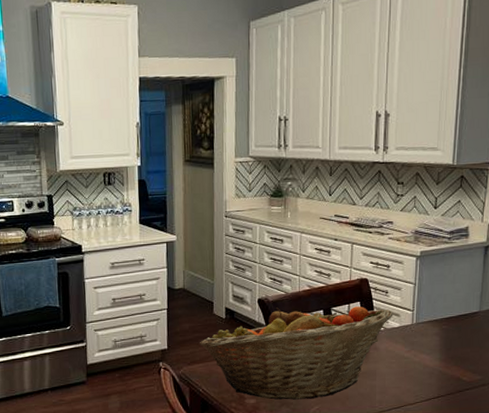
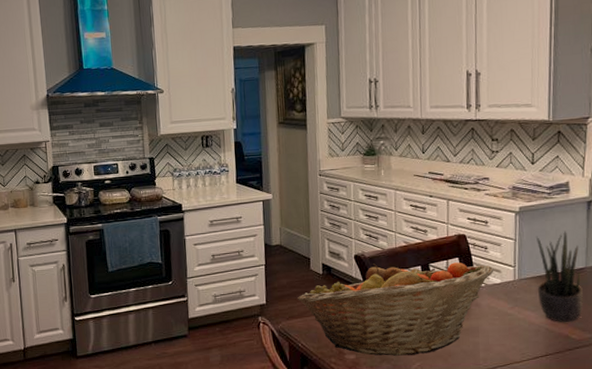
potted plant: none [433,275,475,365] -> present [537,231,583,322]

